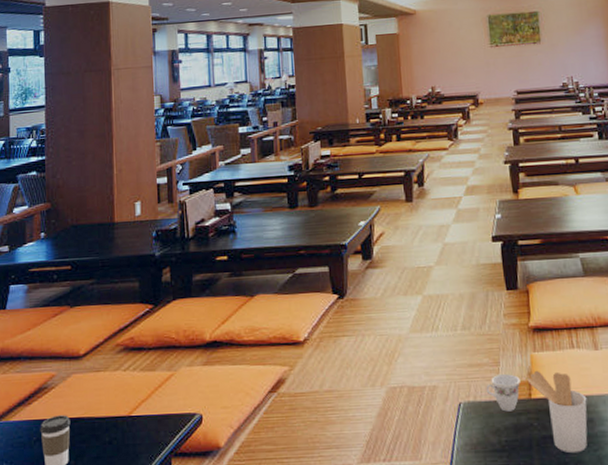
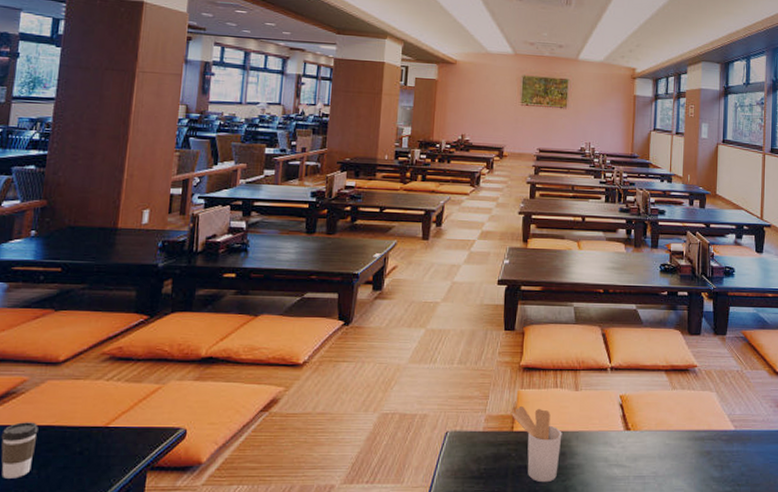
teacup: present [486,373,520,412] -> none [473,406,505,442]

